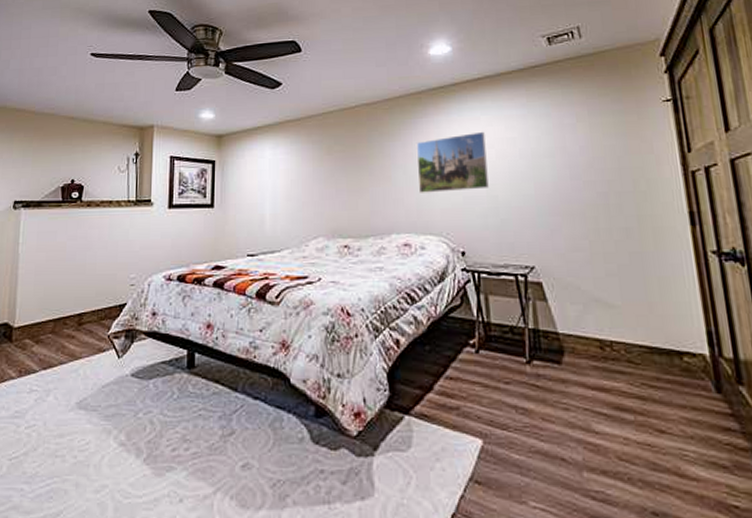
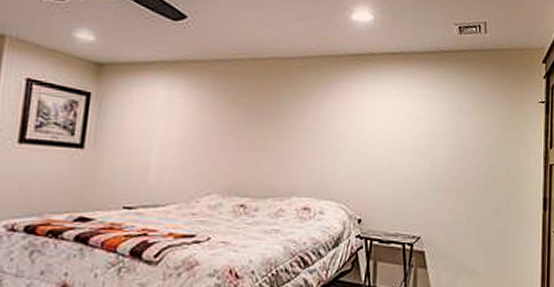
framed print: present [416,131,489,193] -> none [324,105,394,161]

